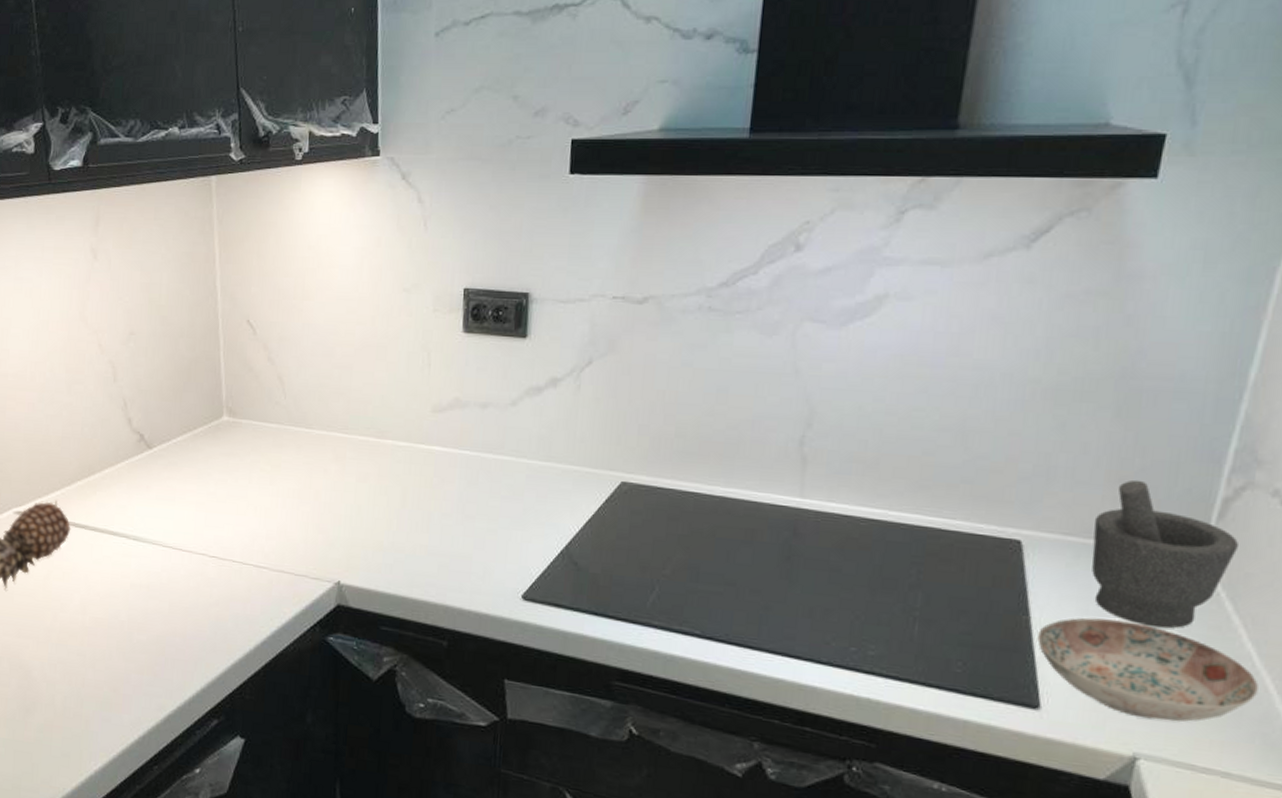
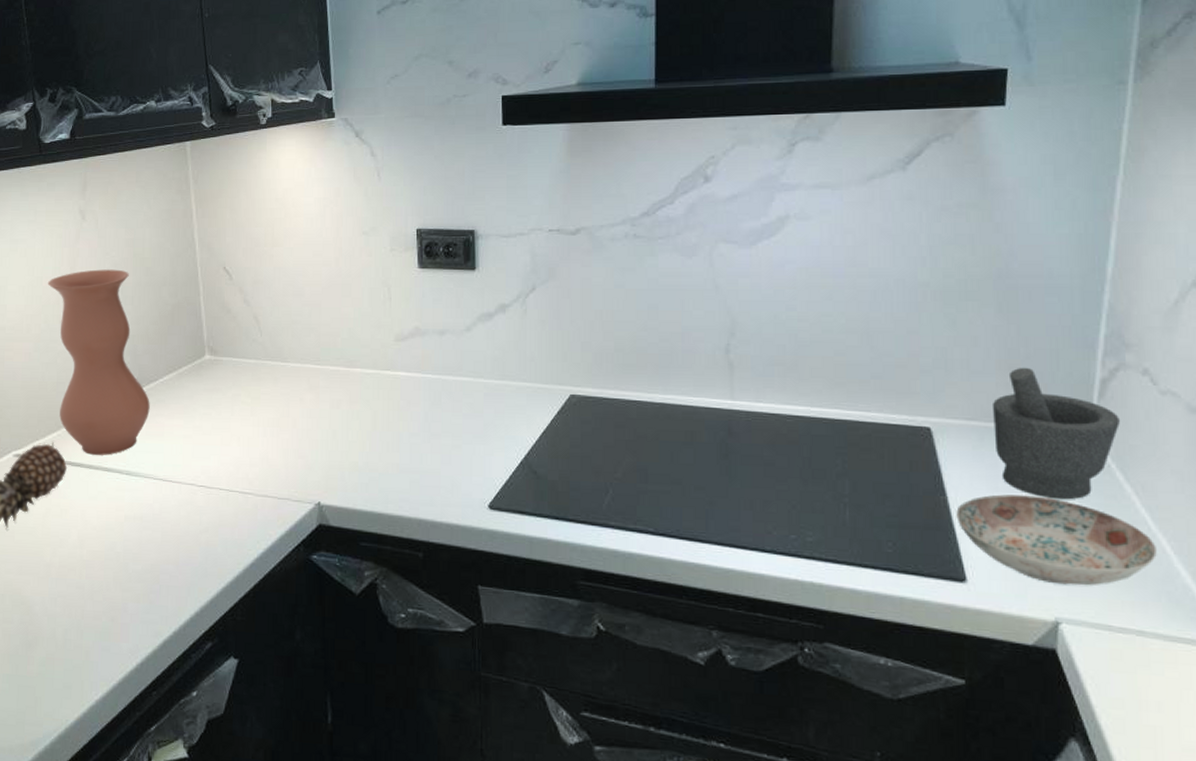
vase: none [54,315,162,518] -> present [47,269,150,455]

